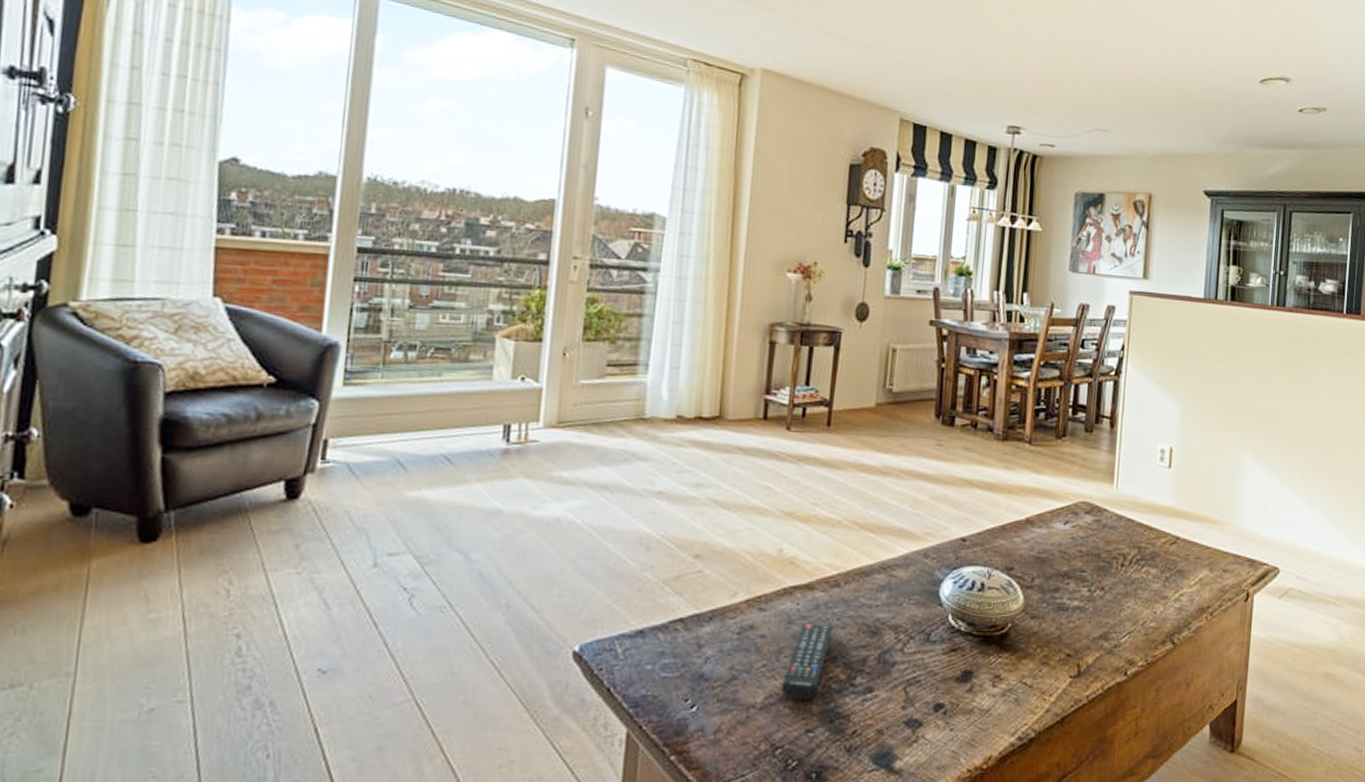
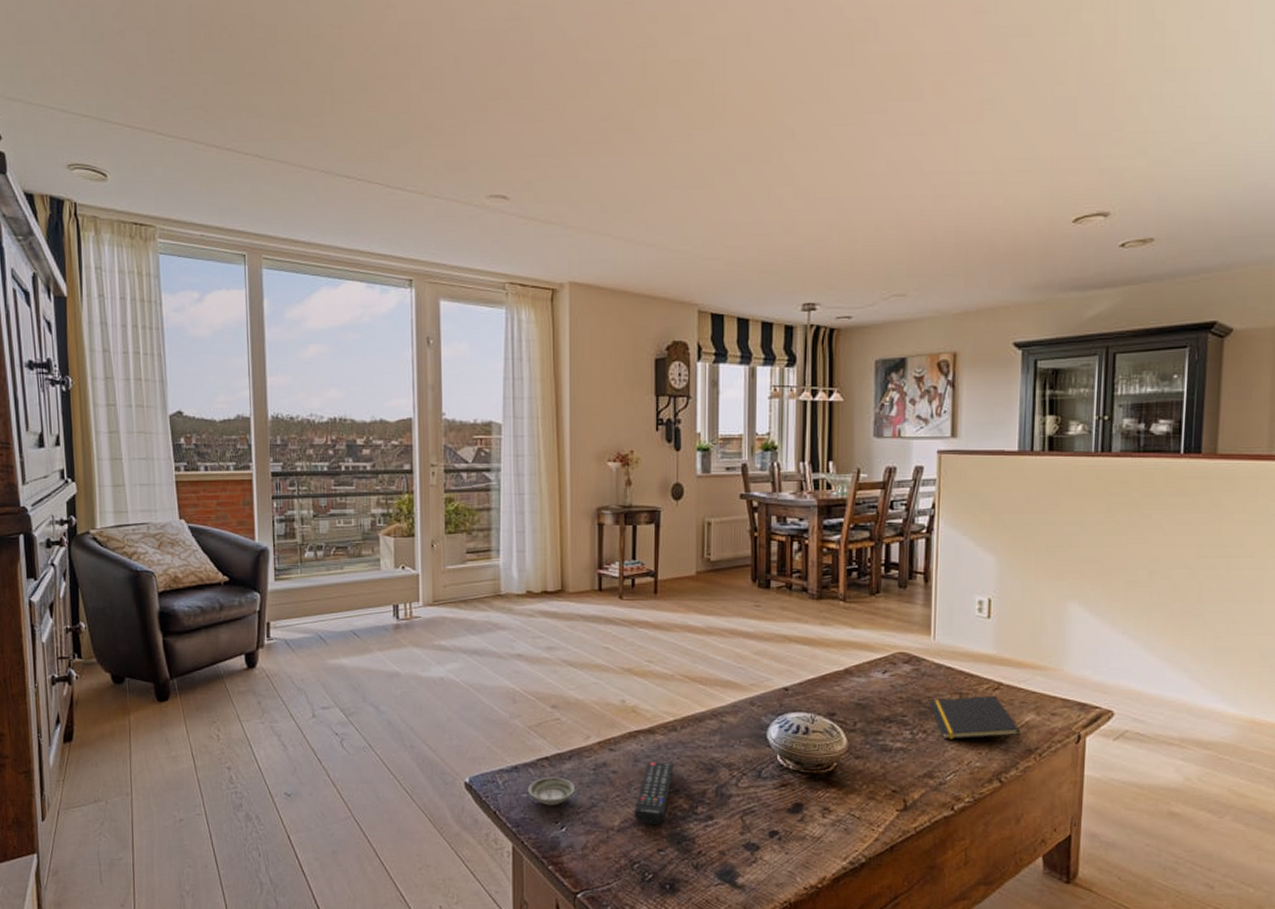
saucer: none [653,643,714,680] -> present [527,777,576,806]
notepad: none [1108,550,1194,597] -> present [929,696,1020,739]

